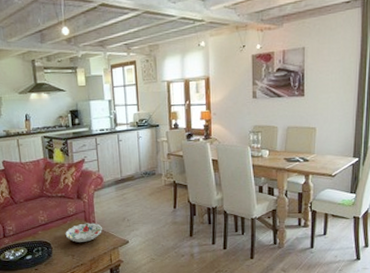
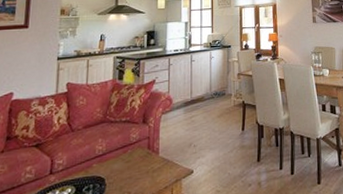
decorative bowl: present [65,223,102,242] -> none [123,150,166,176]

